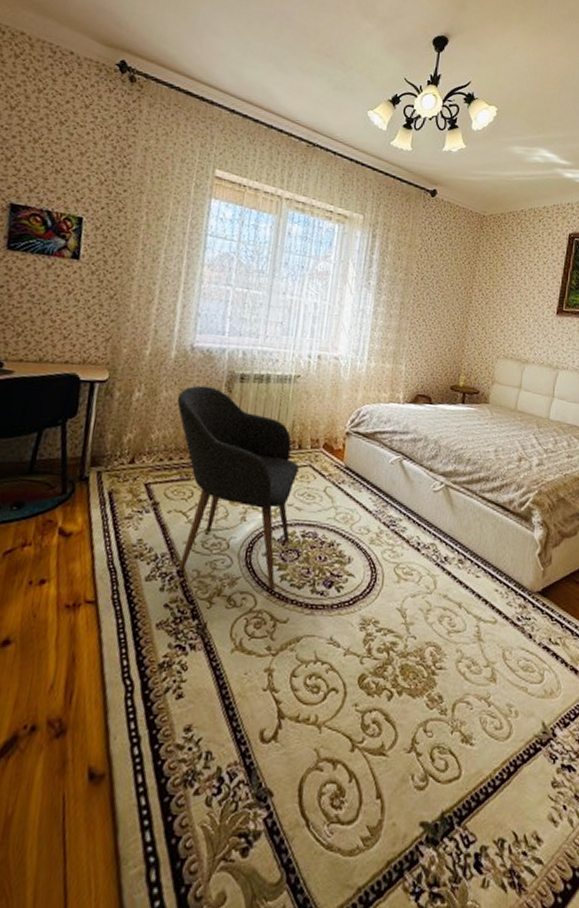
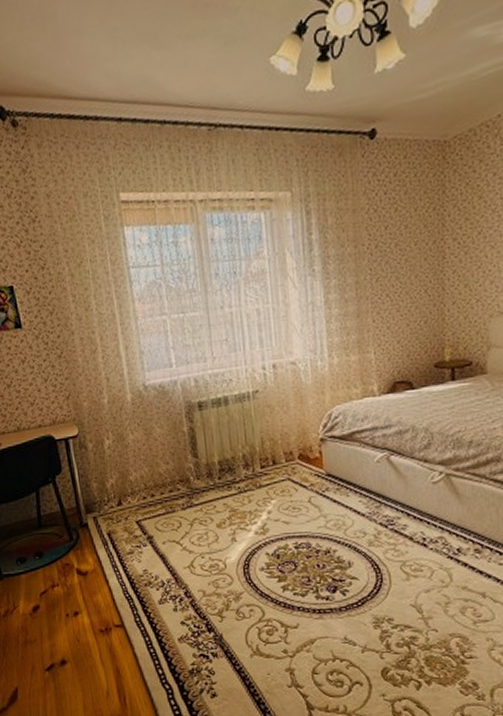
armchair: present [177,385,299,590] -> none [143,420,284,600]

